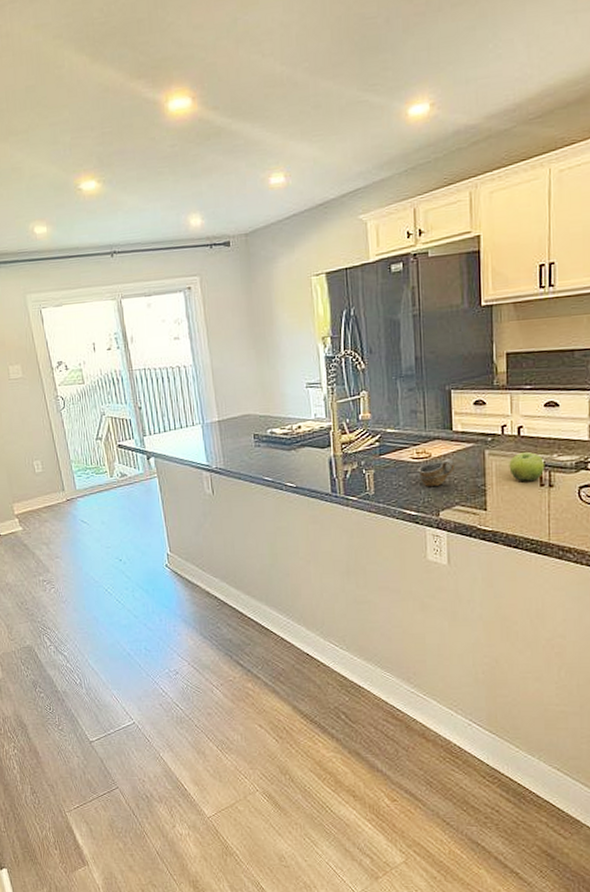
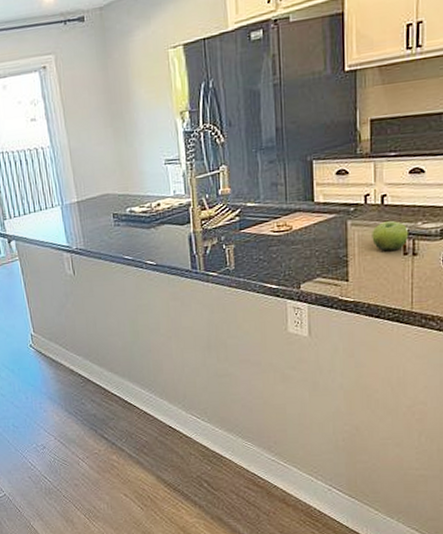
cup: present [418,459,455,486] -> none [278,230,317,259]

